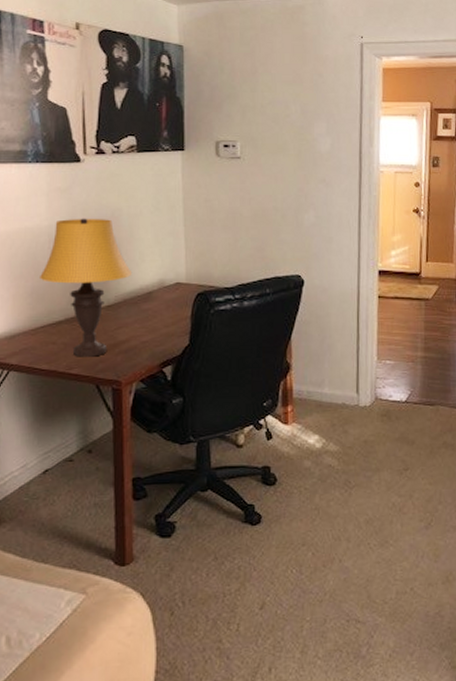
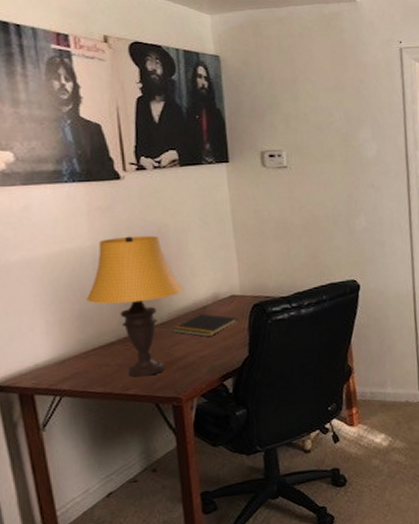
notepad: none [119,299,182,322] -> present [173,314,239,337]

